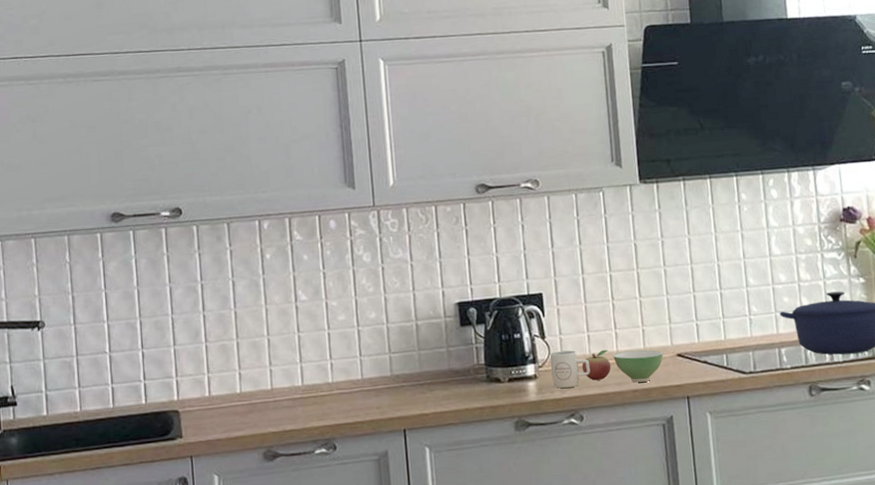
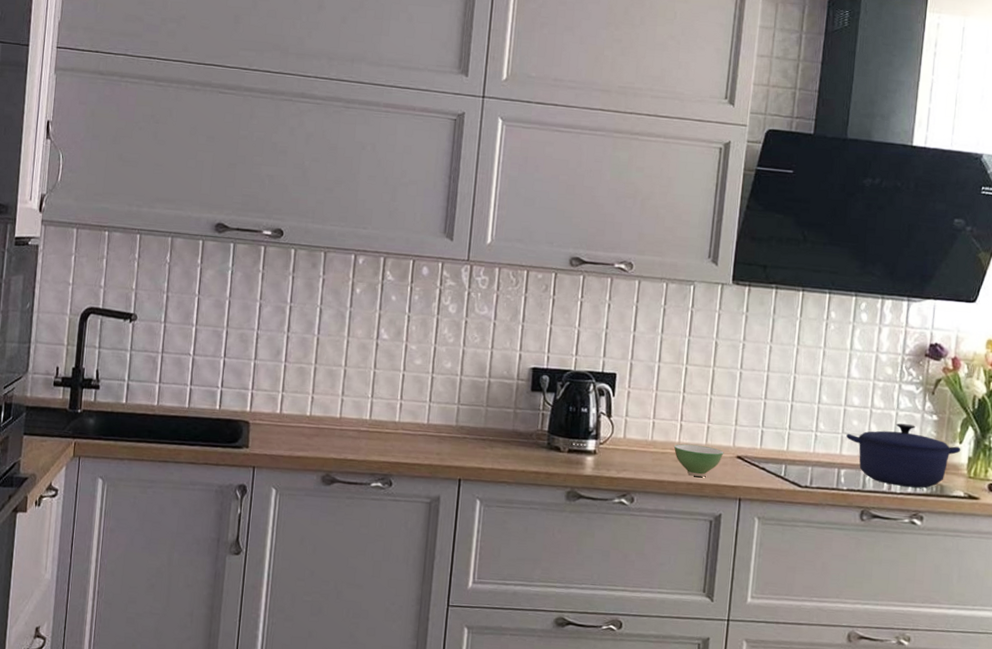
mug: present [550,350,591,388] -> none [610,431,650,469]
fruit: present [581,349,611,381] -> none [641,438,671,467]

